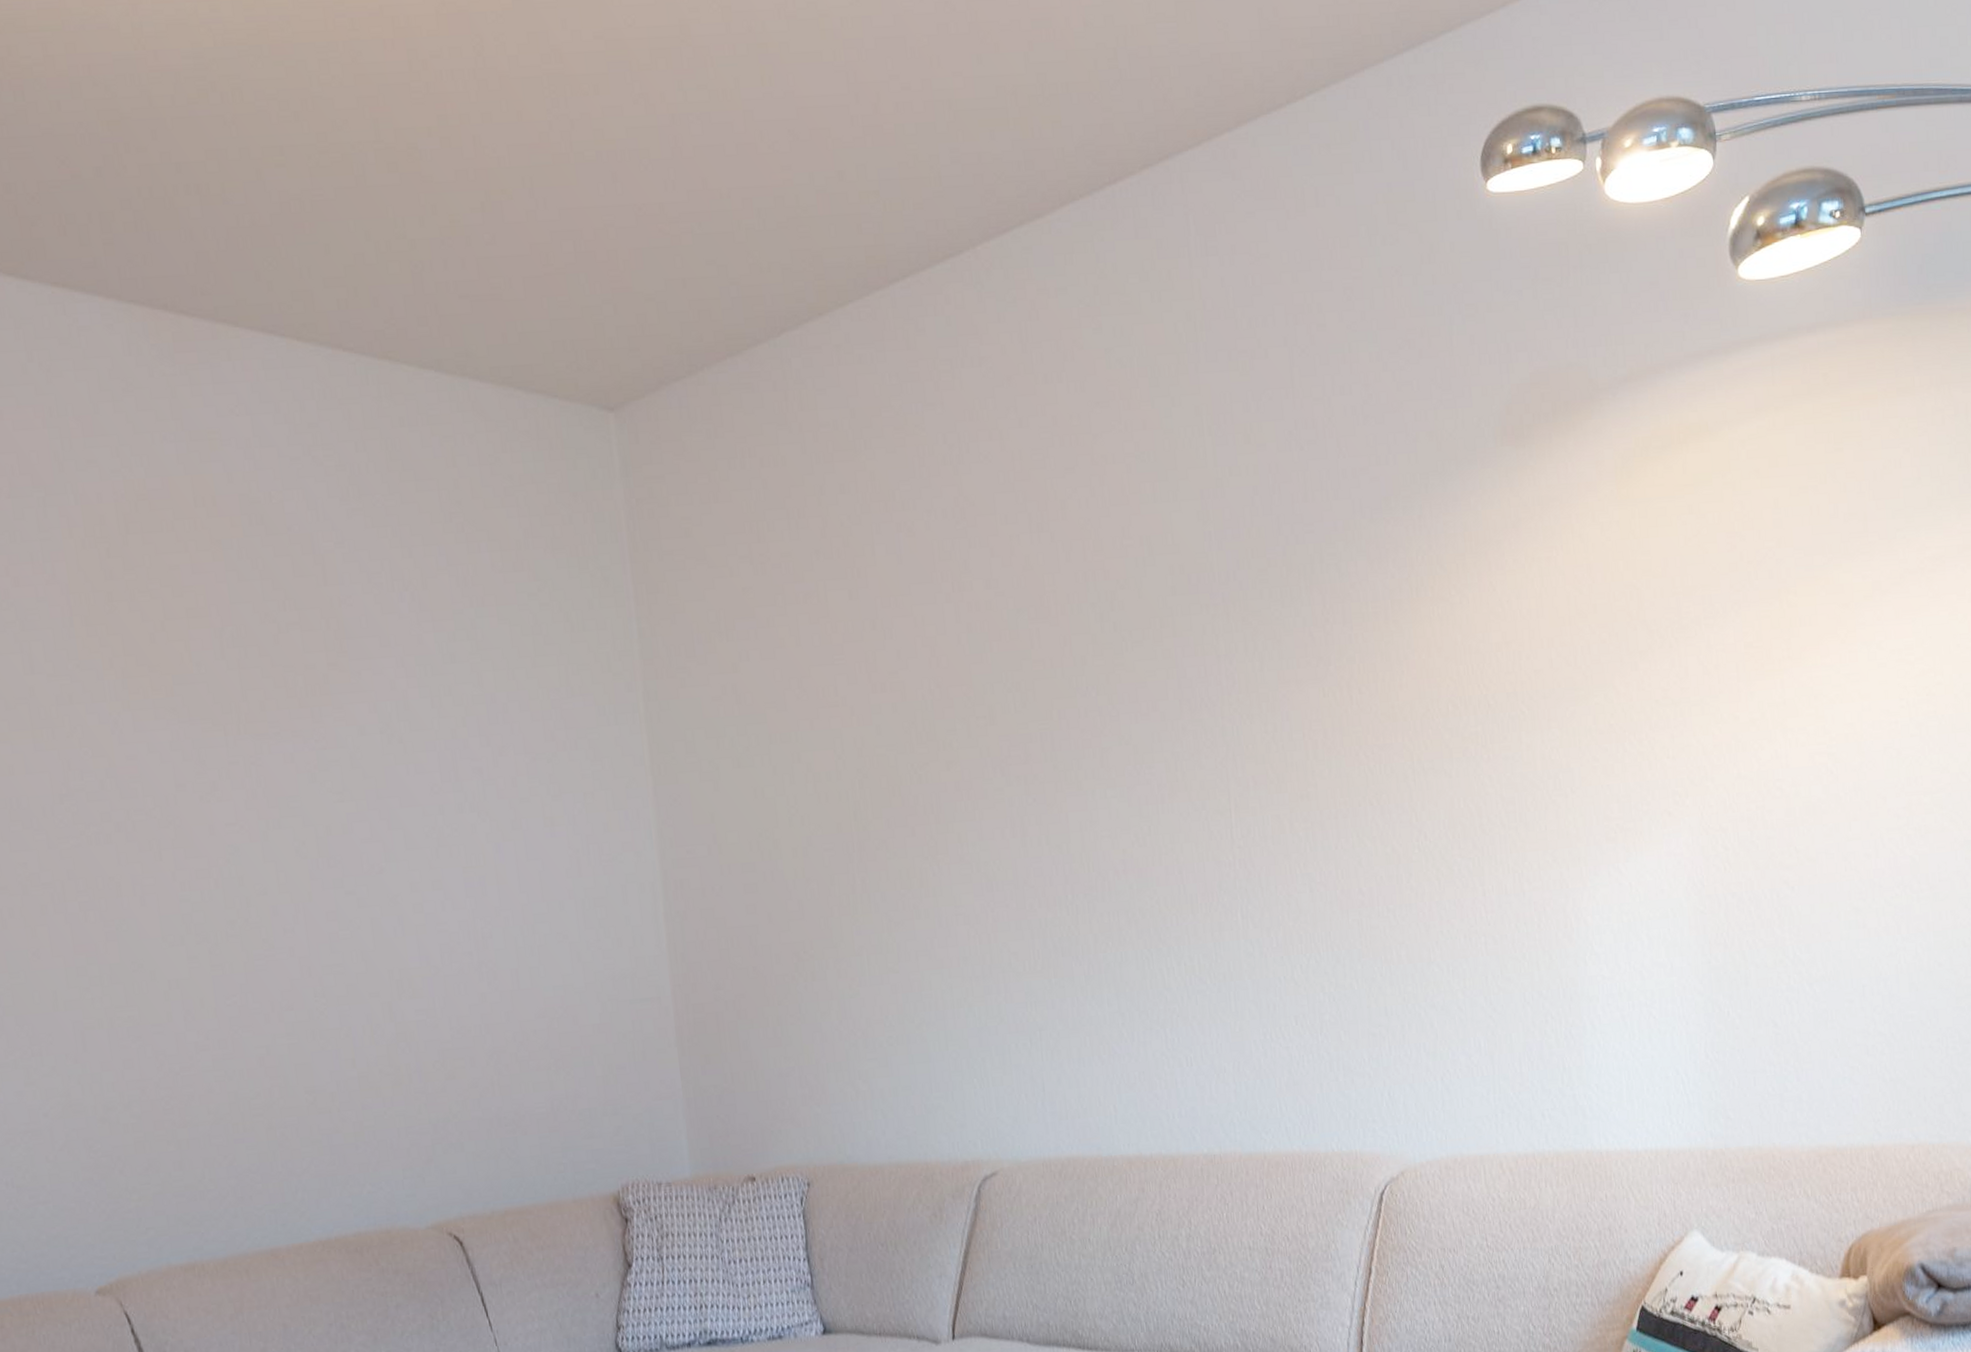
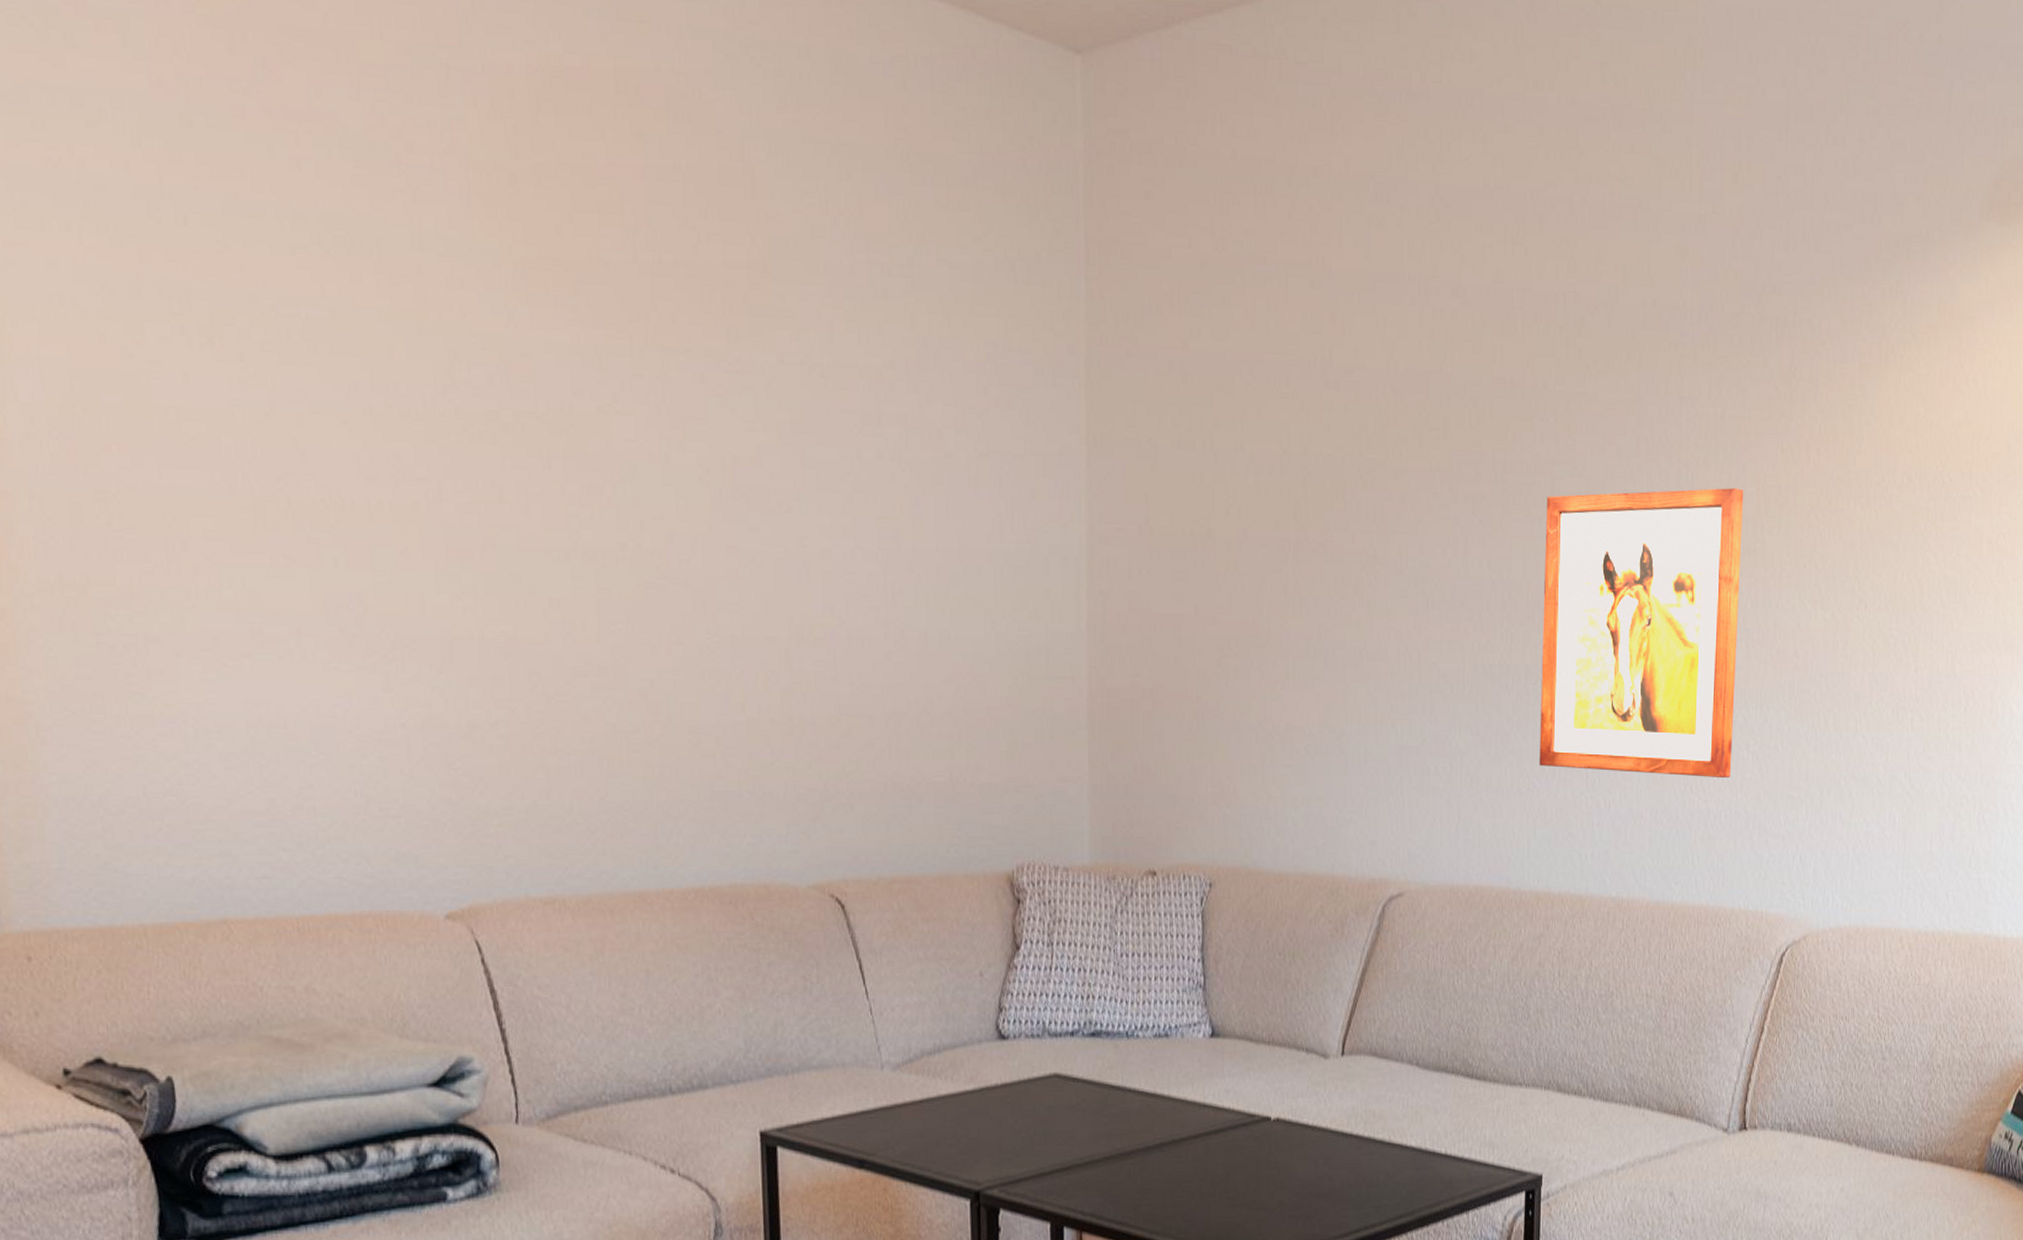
wall art: none [1097,737,1309,1032] -> present [1539,488,1744,778]

